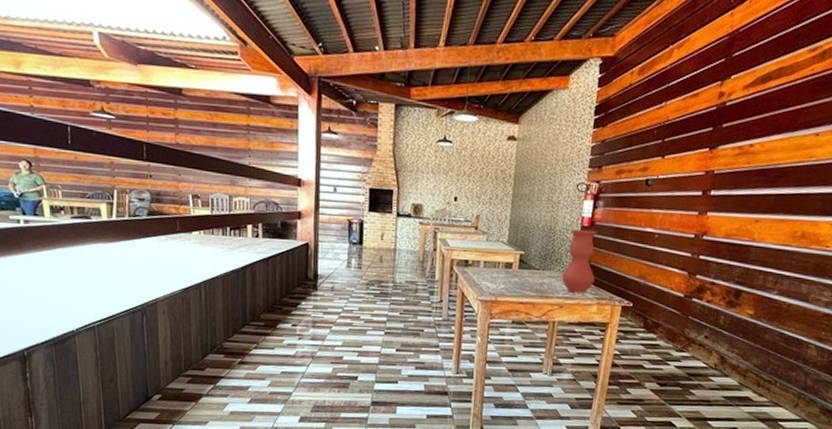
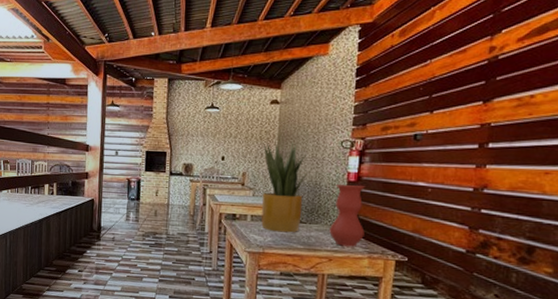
planter: none [494,182,547,280] -> present [261,141,312,233]

